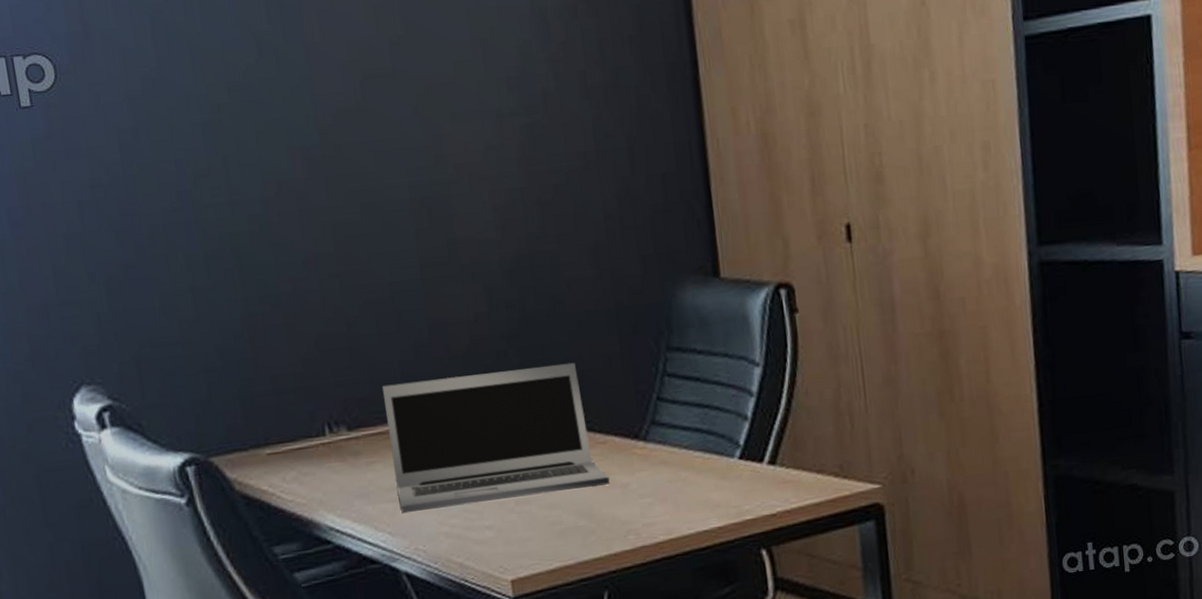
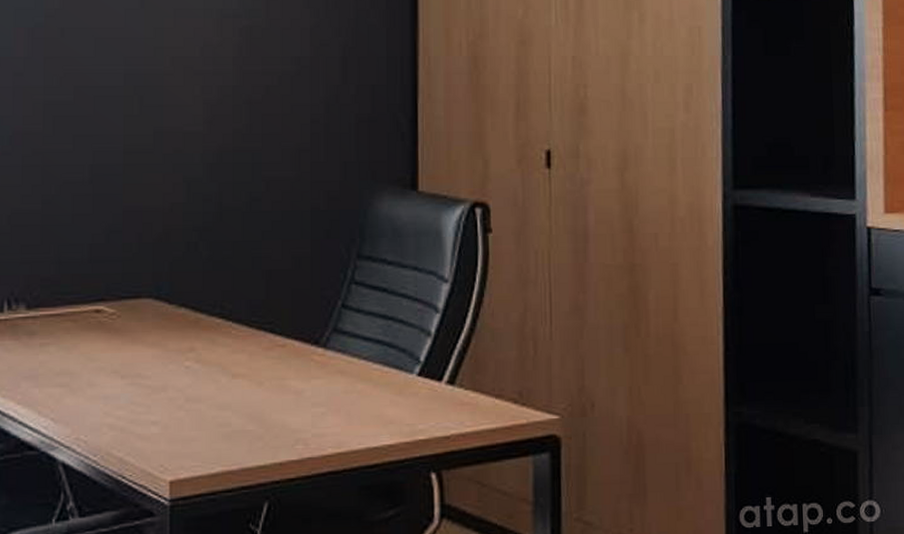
laptop: present [381,362,610,514] -> none [67,261,284,400]

